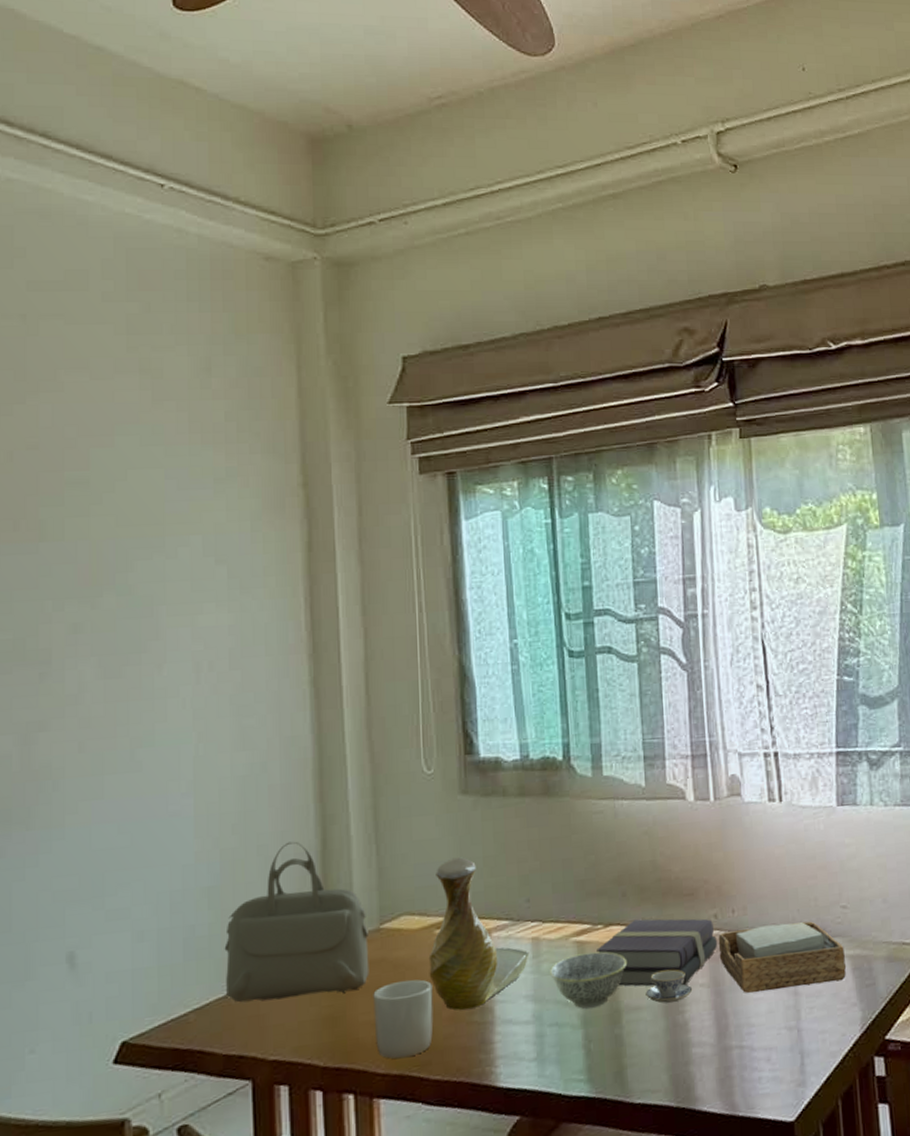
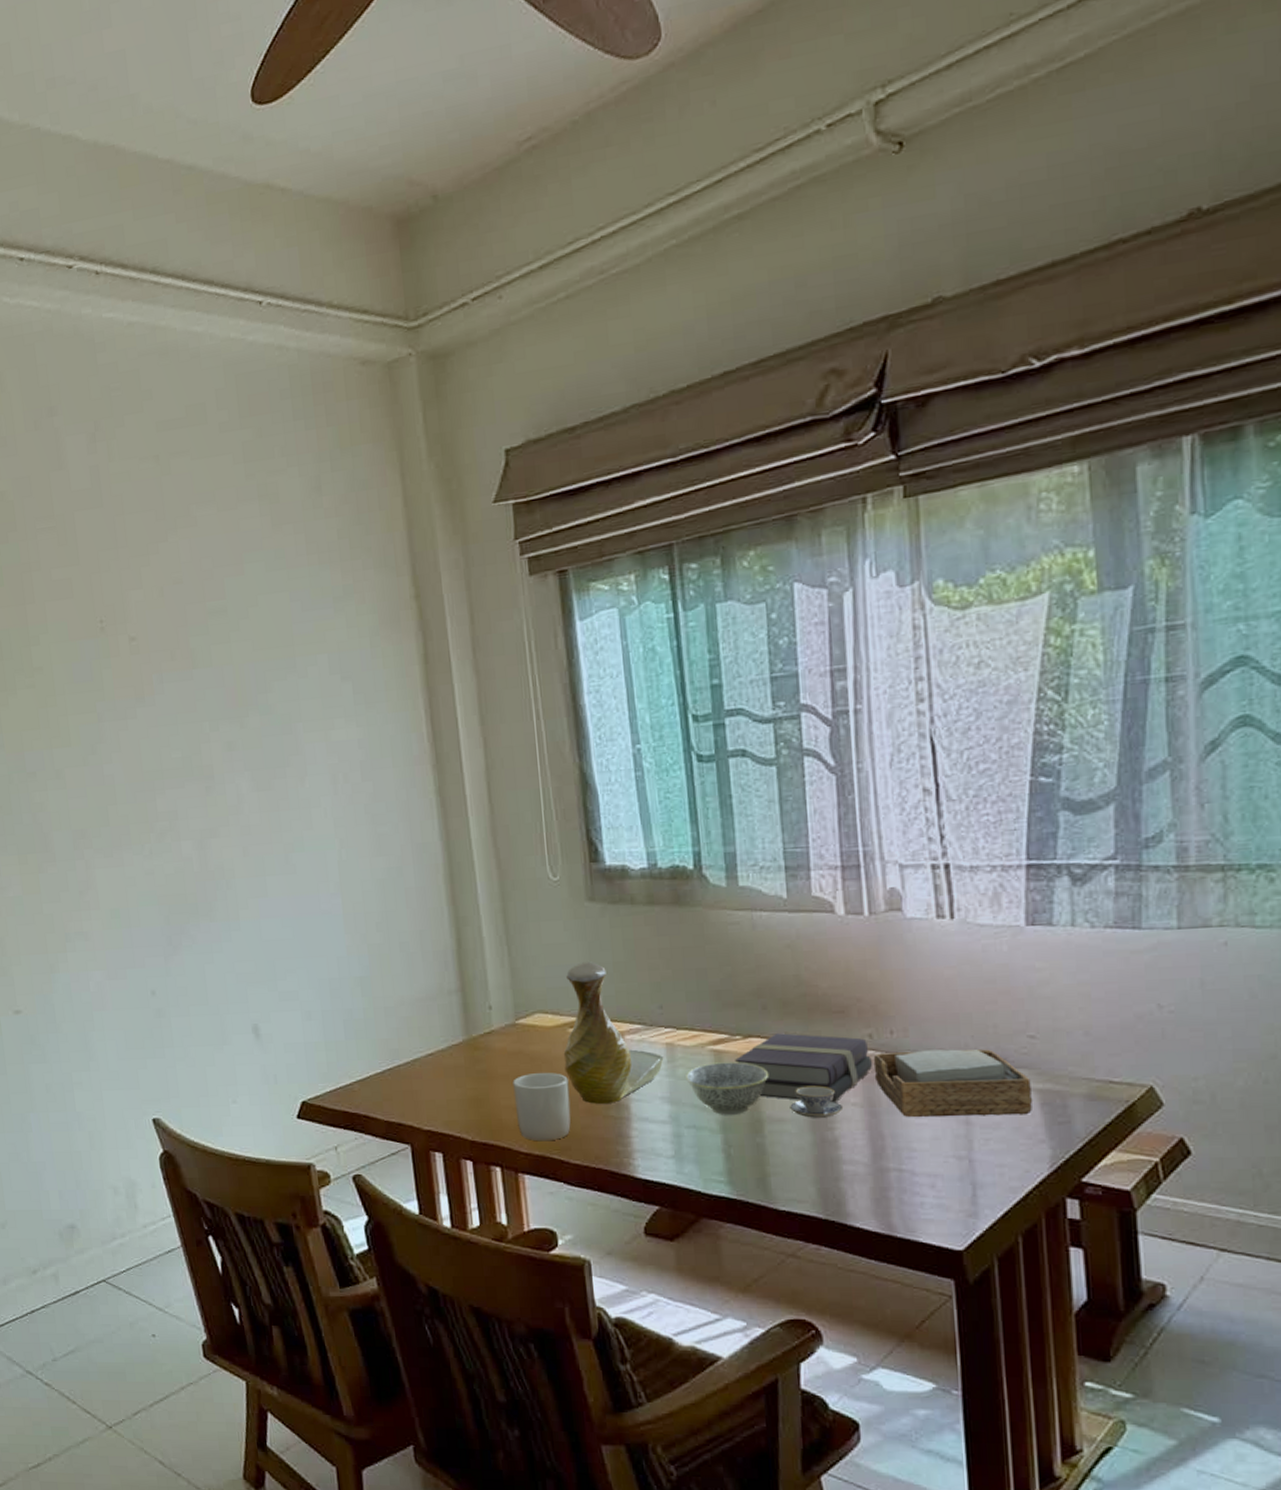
handbag: present [224,841,369,1002] -> none [378,940,508,1079]

